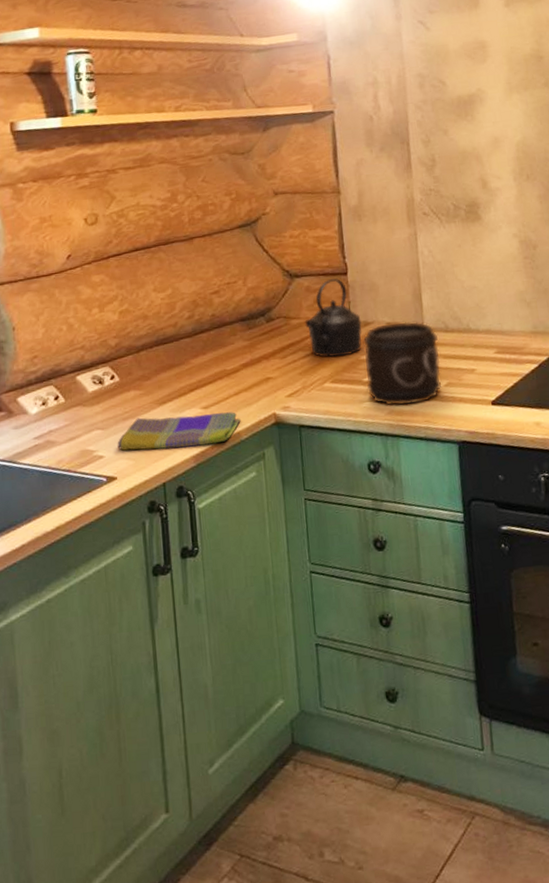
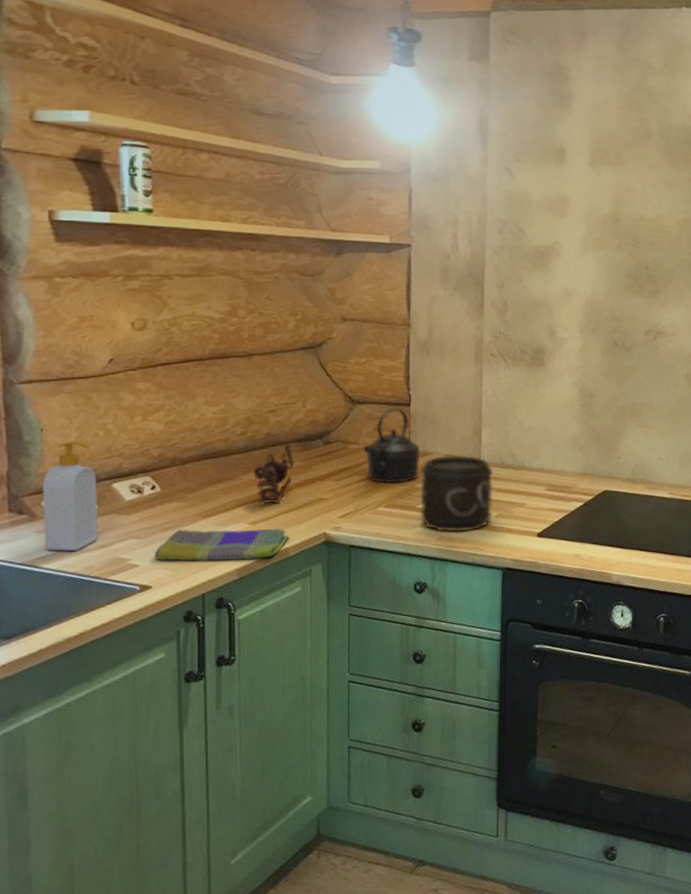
soap bottle: none [17,337,67,446] -> present [43,441,98,552]
teapot: none [201,324,241,388] -> present [252,444,295,505]

